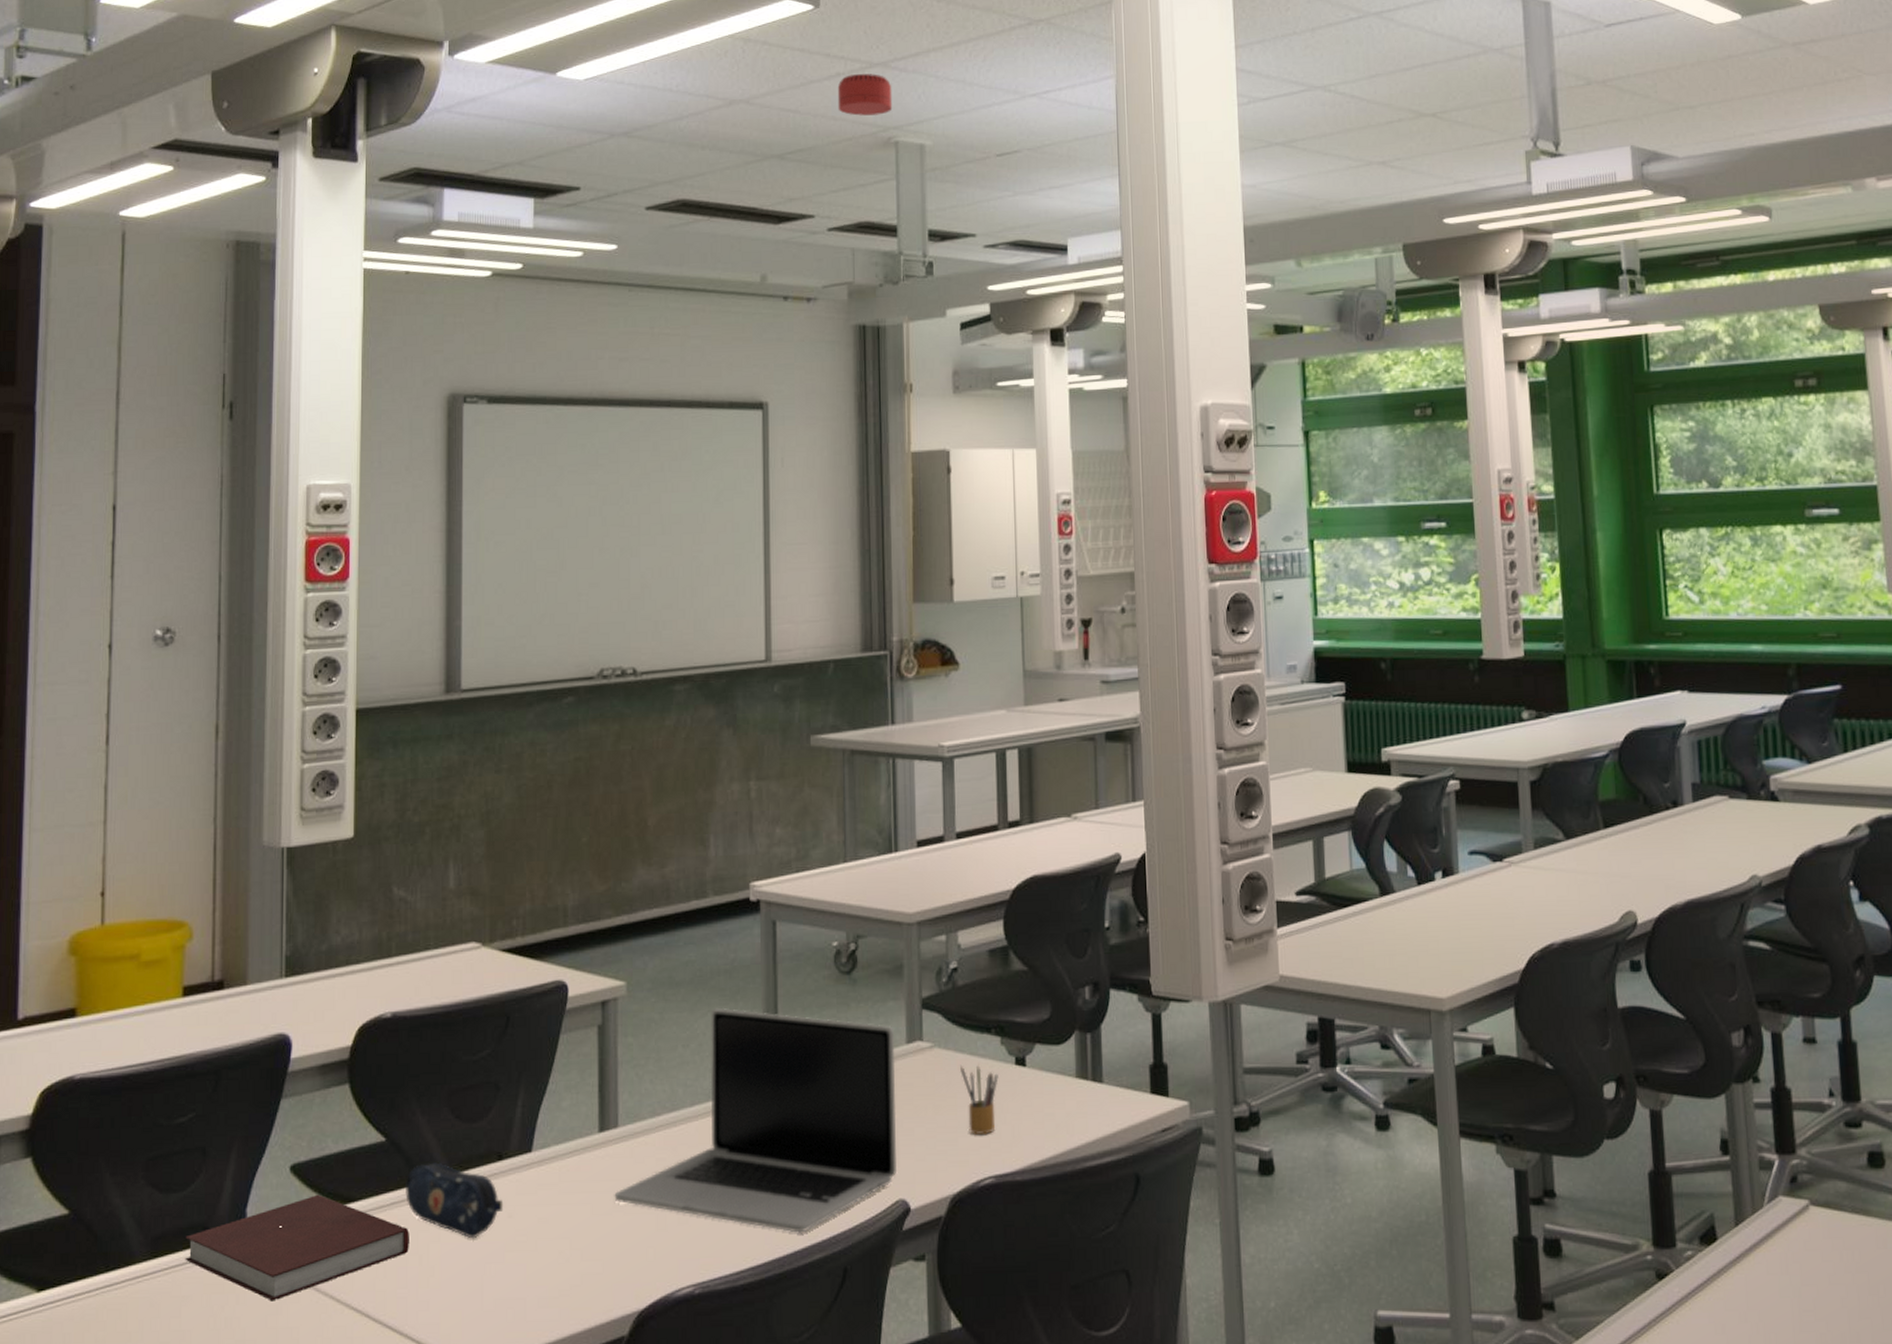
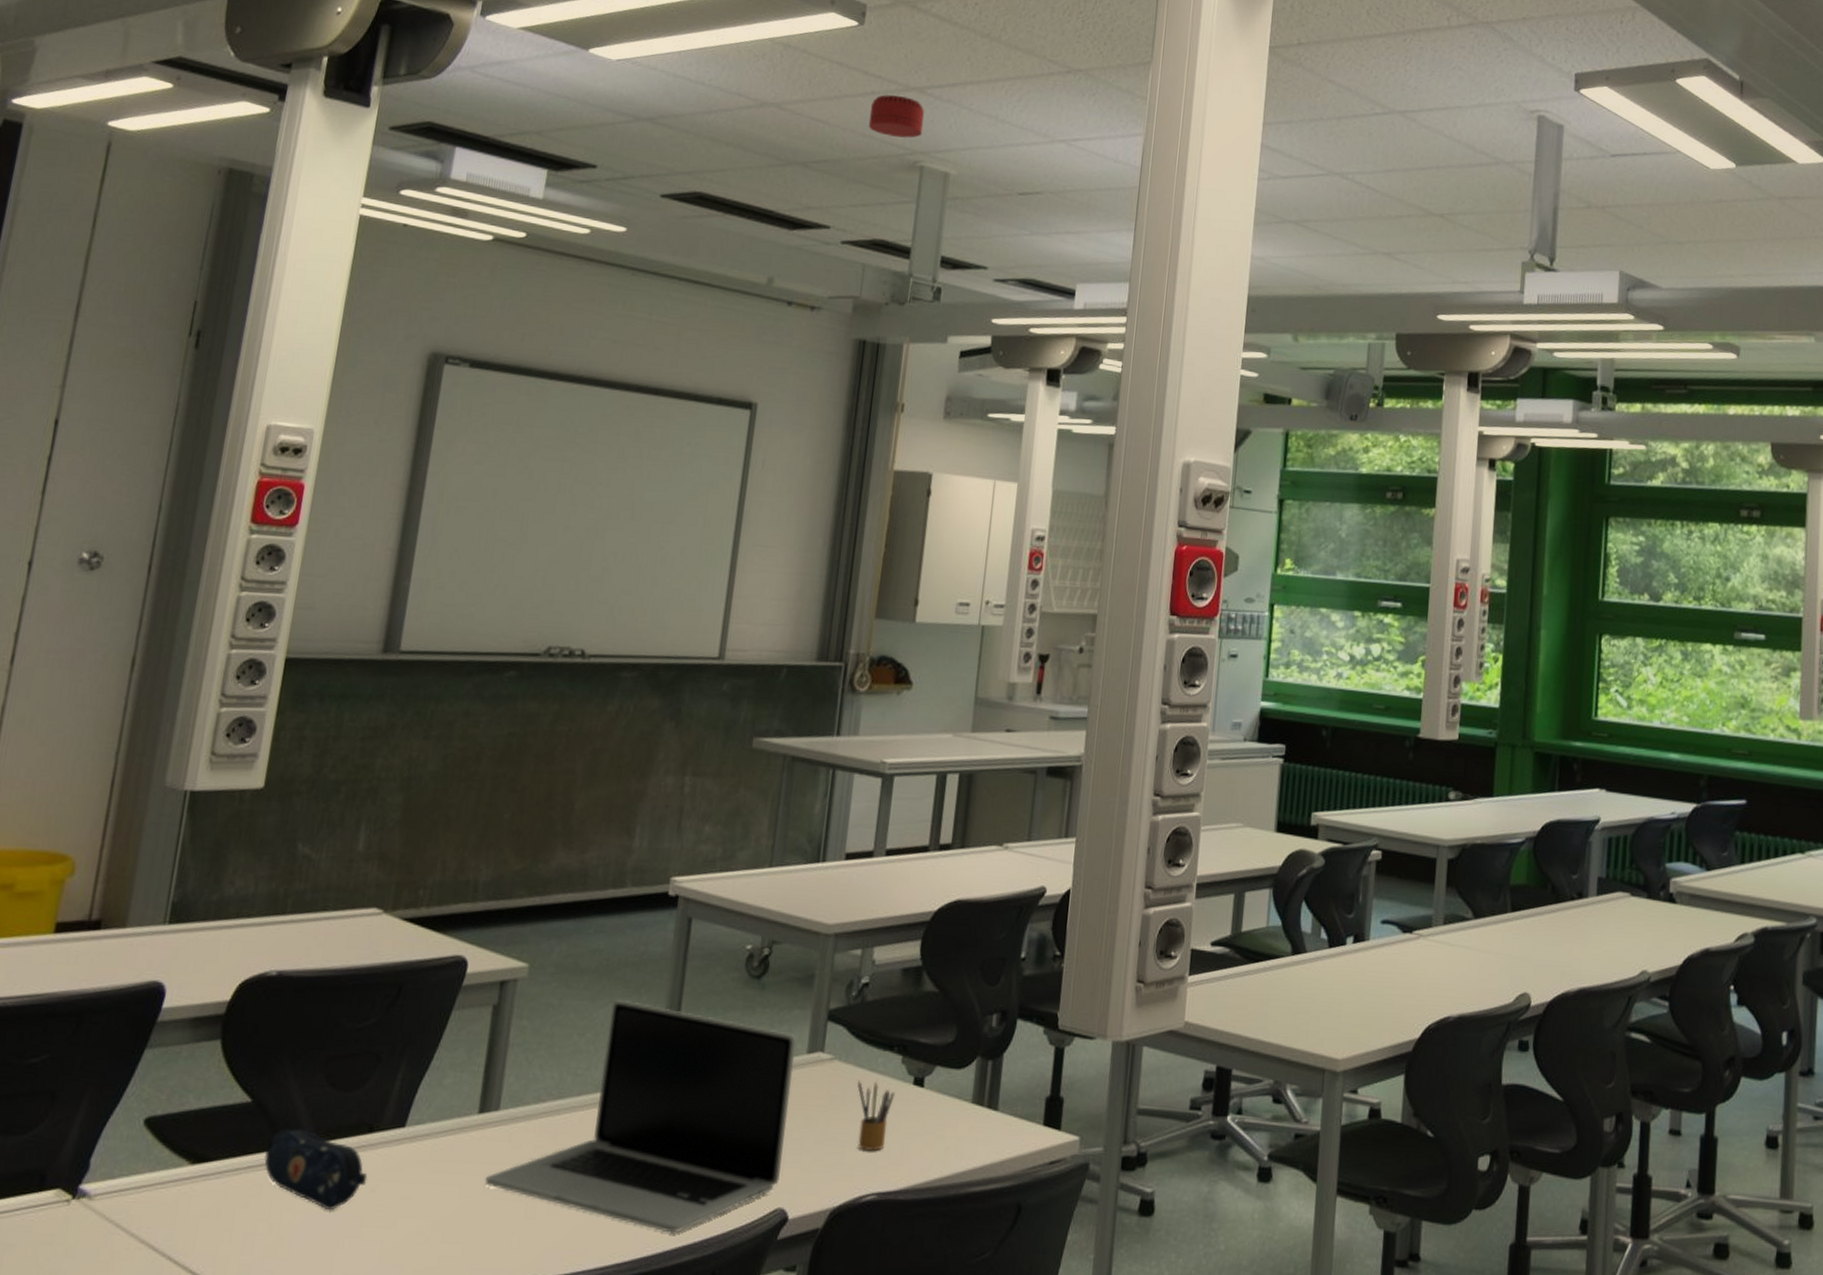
notebook: present [185,1194,409,1302] -> none [15,1150,263,1258]

